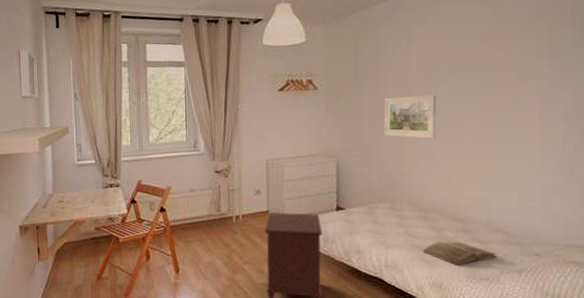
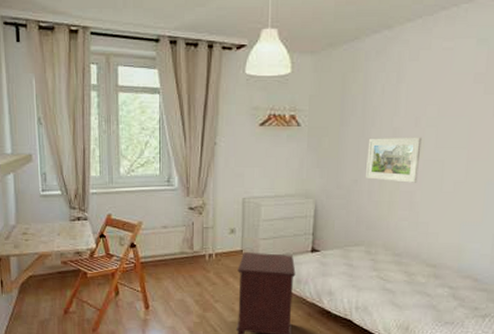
book: present [422,241,497,266] -> none [392,285,464,310]

